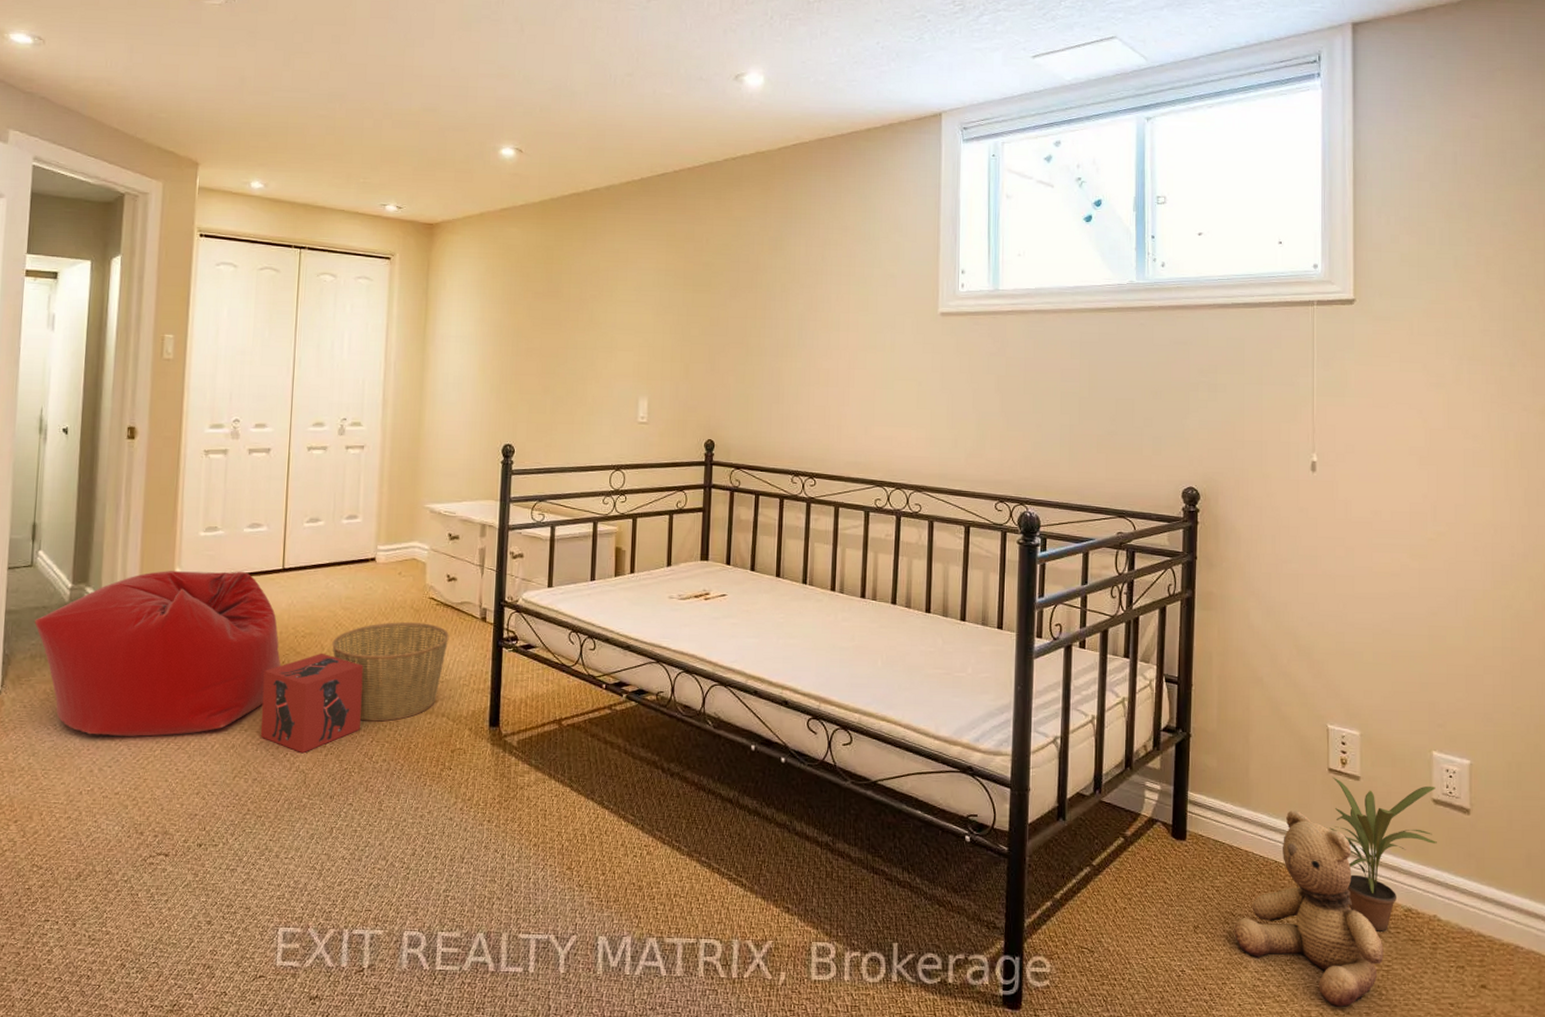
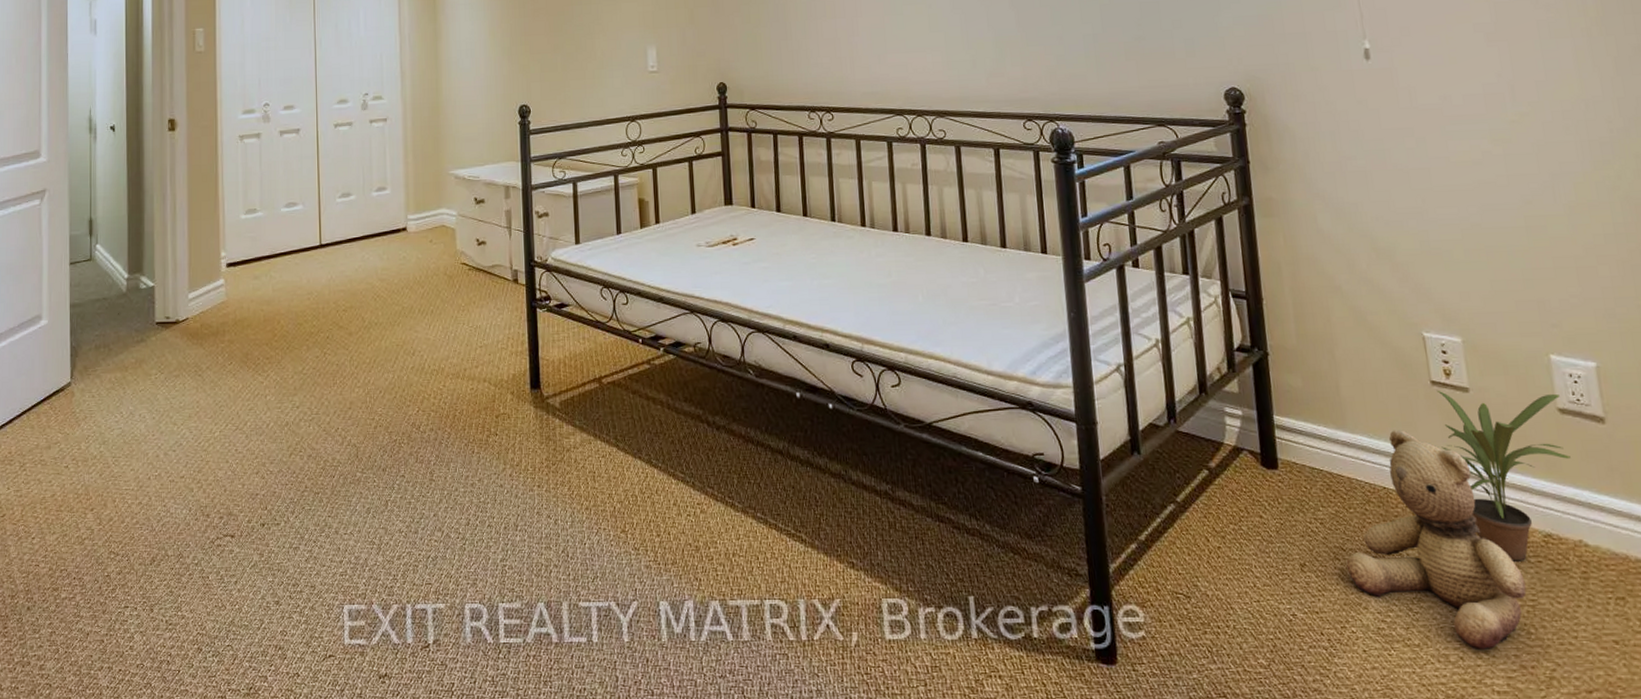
bean bag chair: present [35,571,281,737] -> none [97,250,326,421]
storage box: present [260,652,364,754] -> none [310,325,406,427]
basket: present [332,622,450,722] -> none [372,289,484,391]

